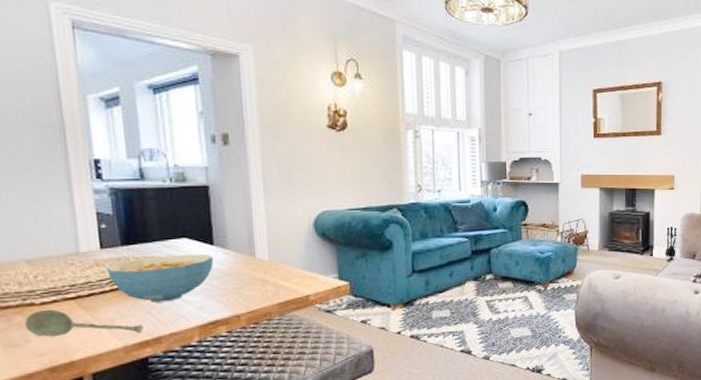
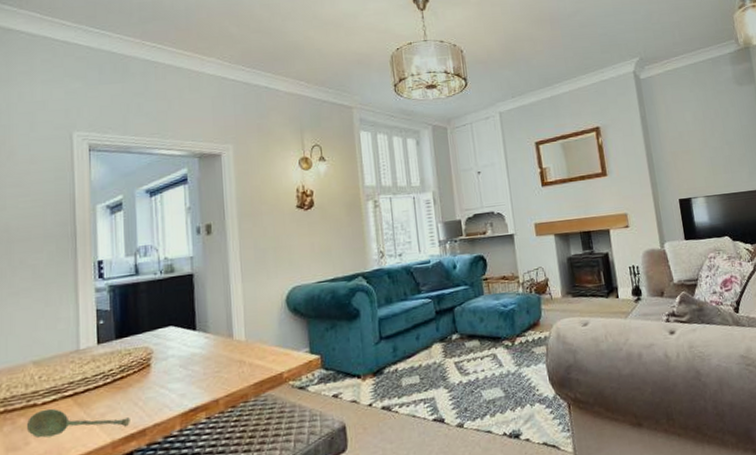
cereal bowl: present [106,253,214,303] -> none [101,340,196,394]

